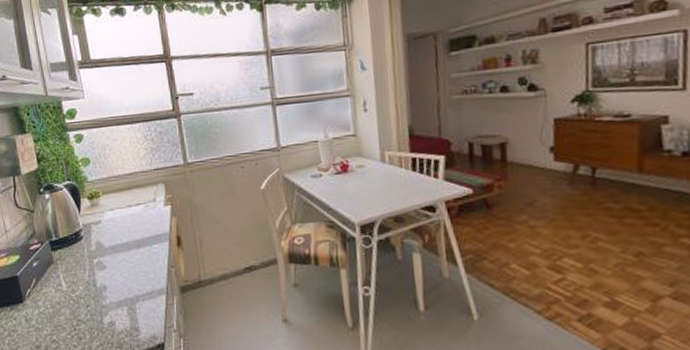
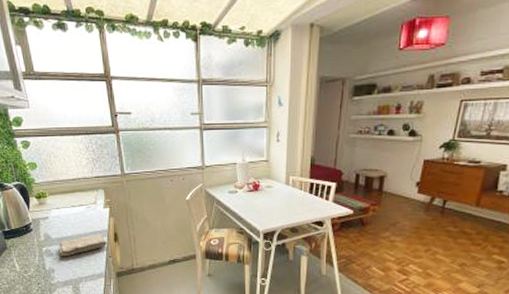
washcloth: none [112,238,168,270] -> present [58,234,107,257]

